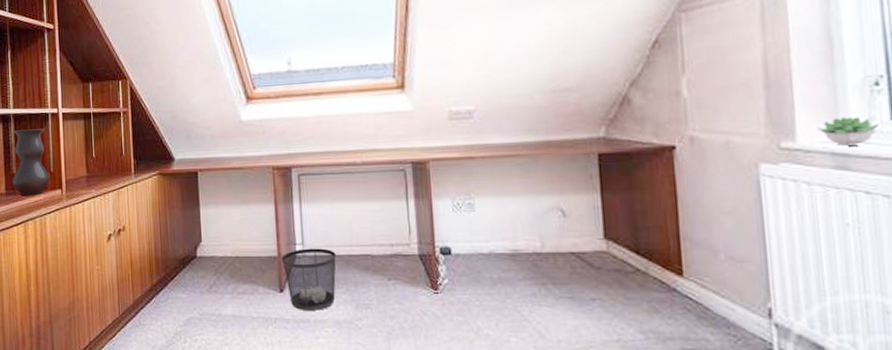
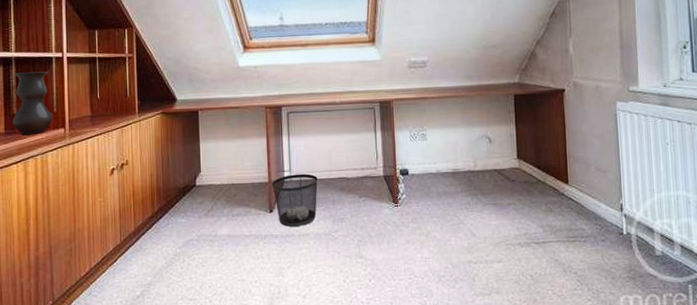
succulent plant: present [816,116,879,146] -> none [650,69,686,89]

